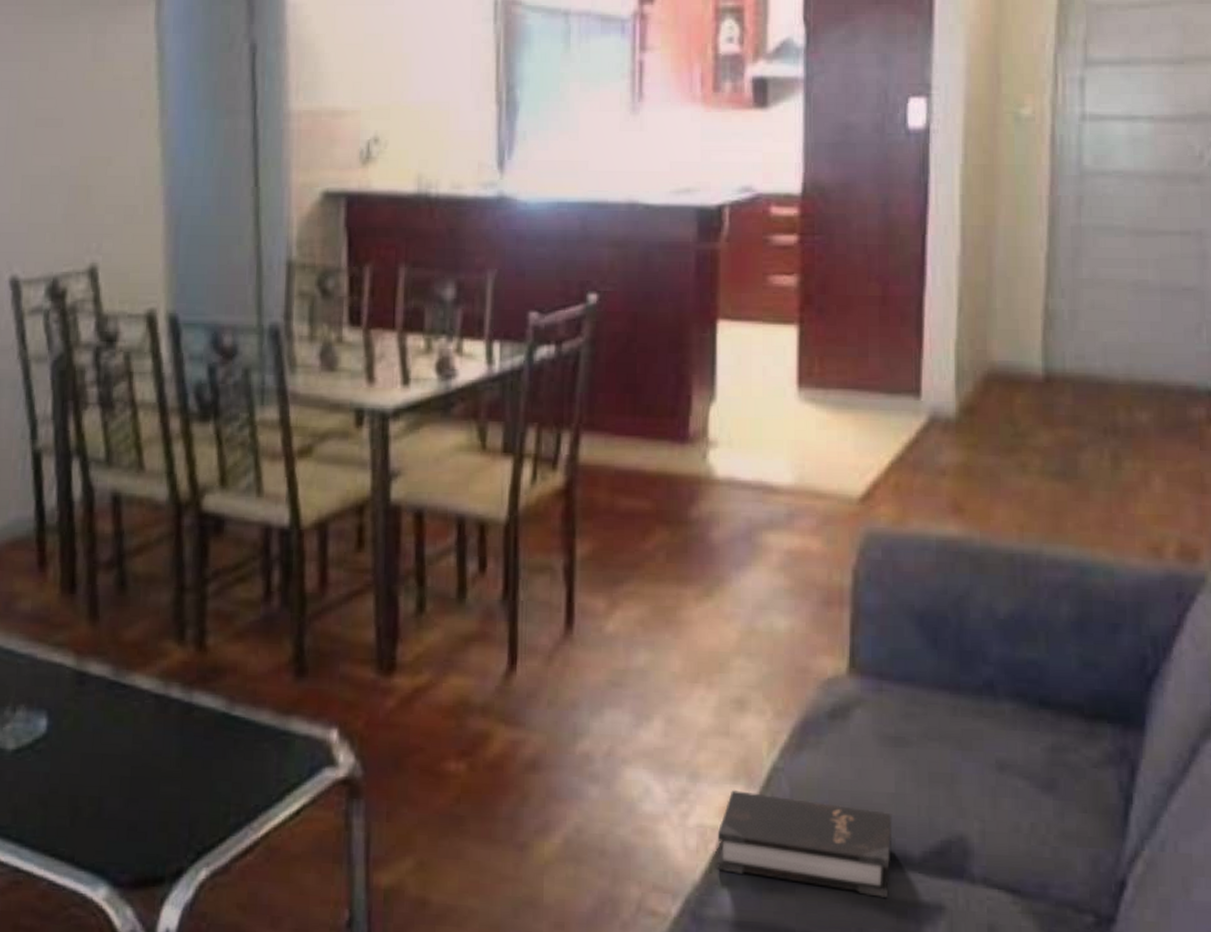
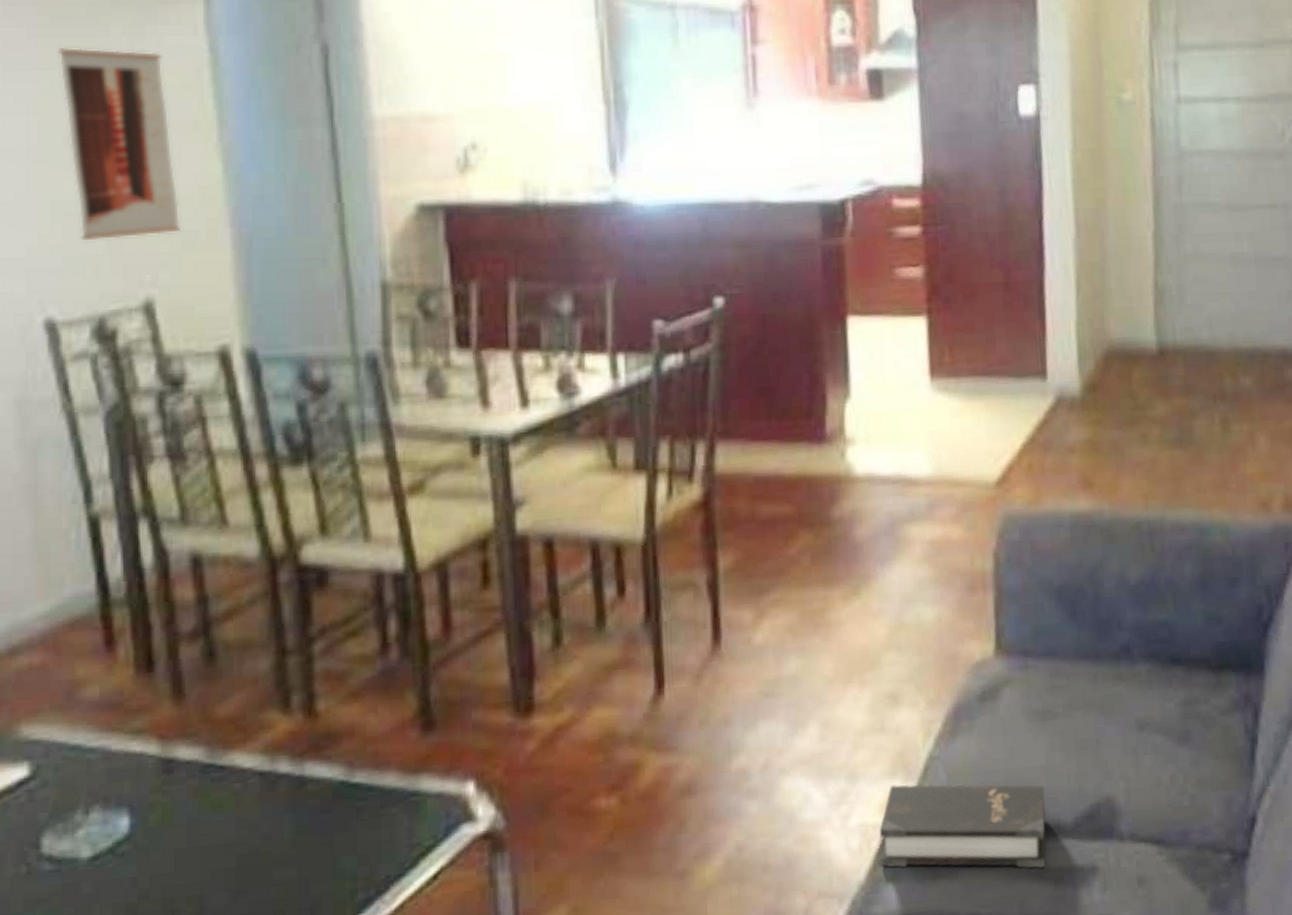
wall art: none [36,42,124,211] -> present [57,47,181,241]

